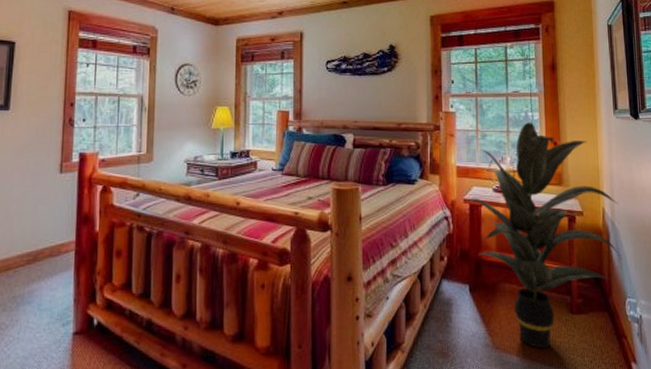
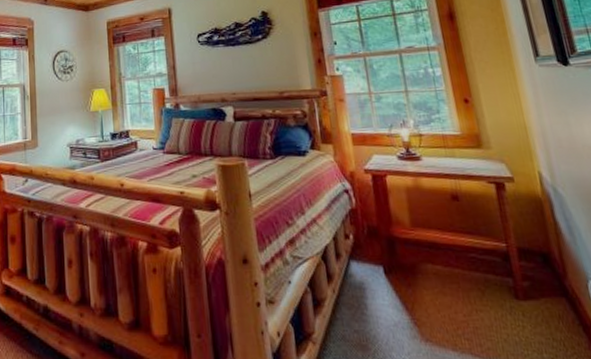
indoor plant: present [469,122,622,349] -> none [370,79,575,343]

